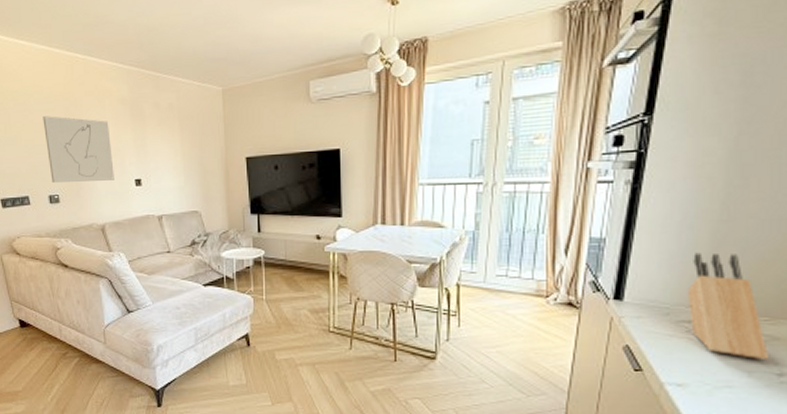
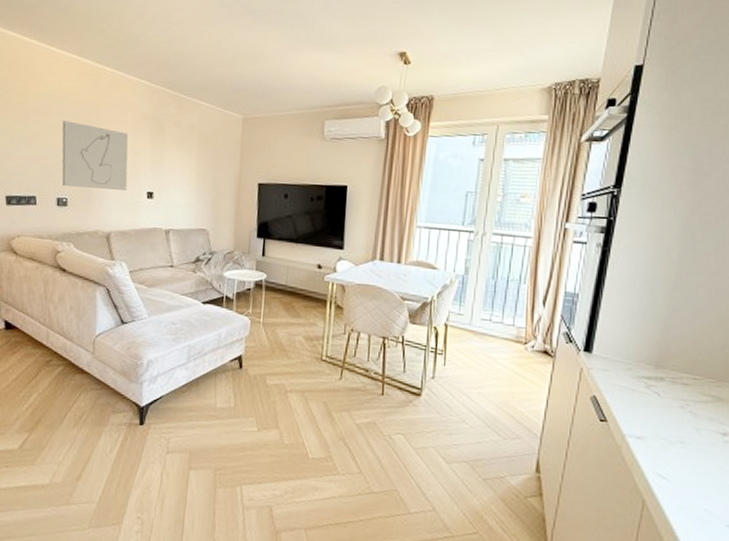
knife block: present [687,252,768,361] -> none [647,314,714,420]

